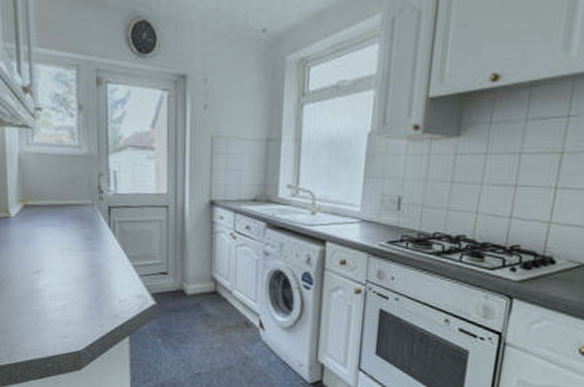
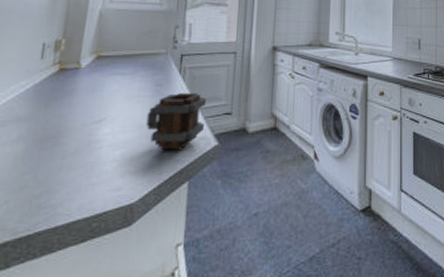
mug: none [82,247,140,306] -> present [146,92,206,151]

